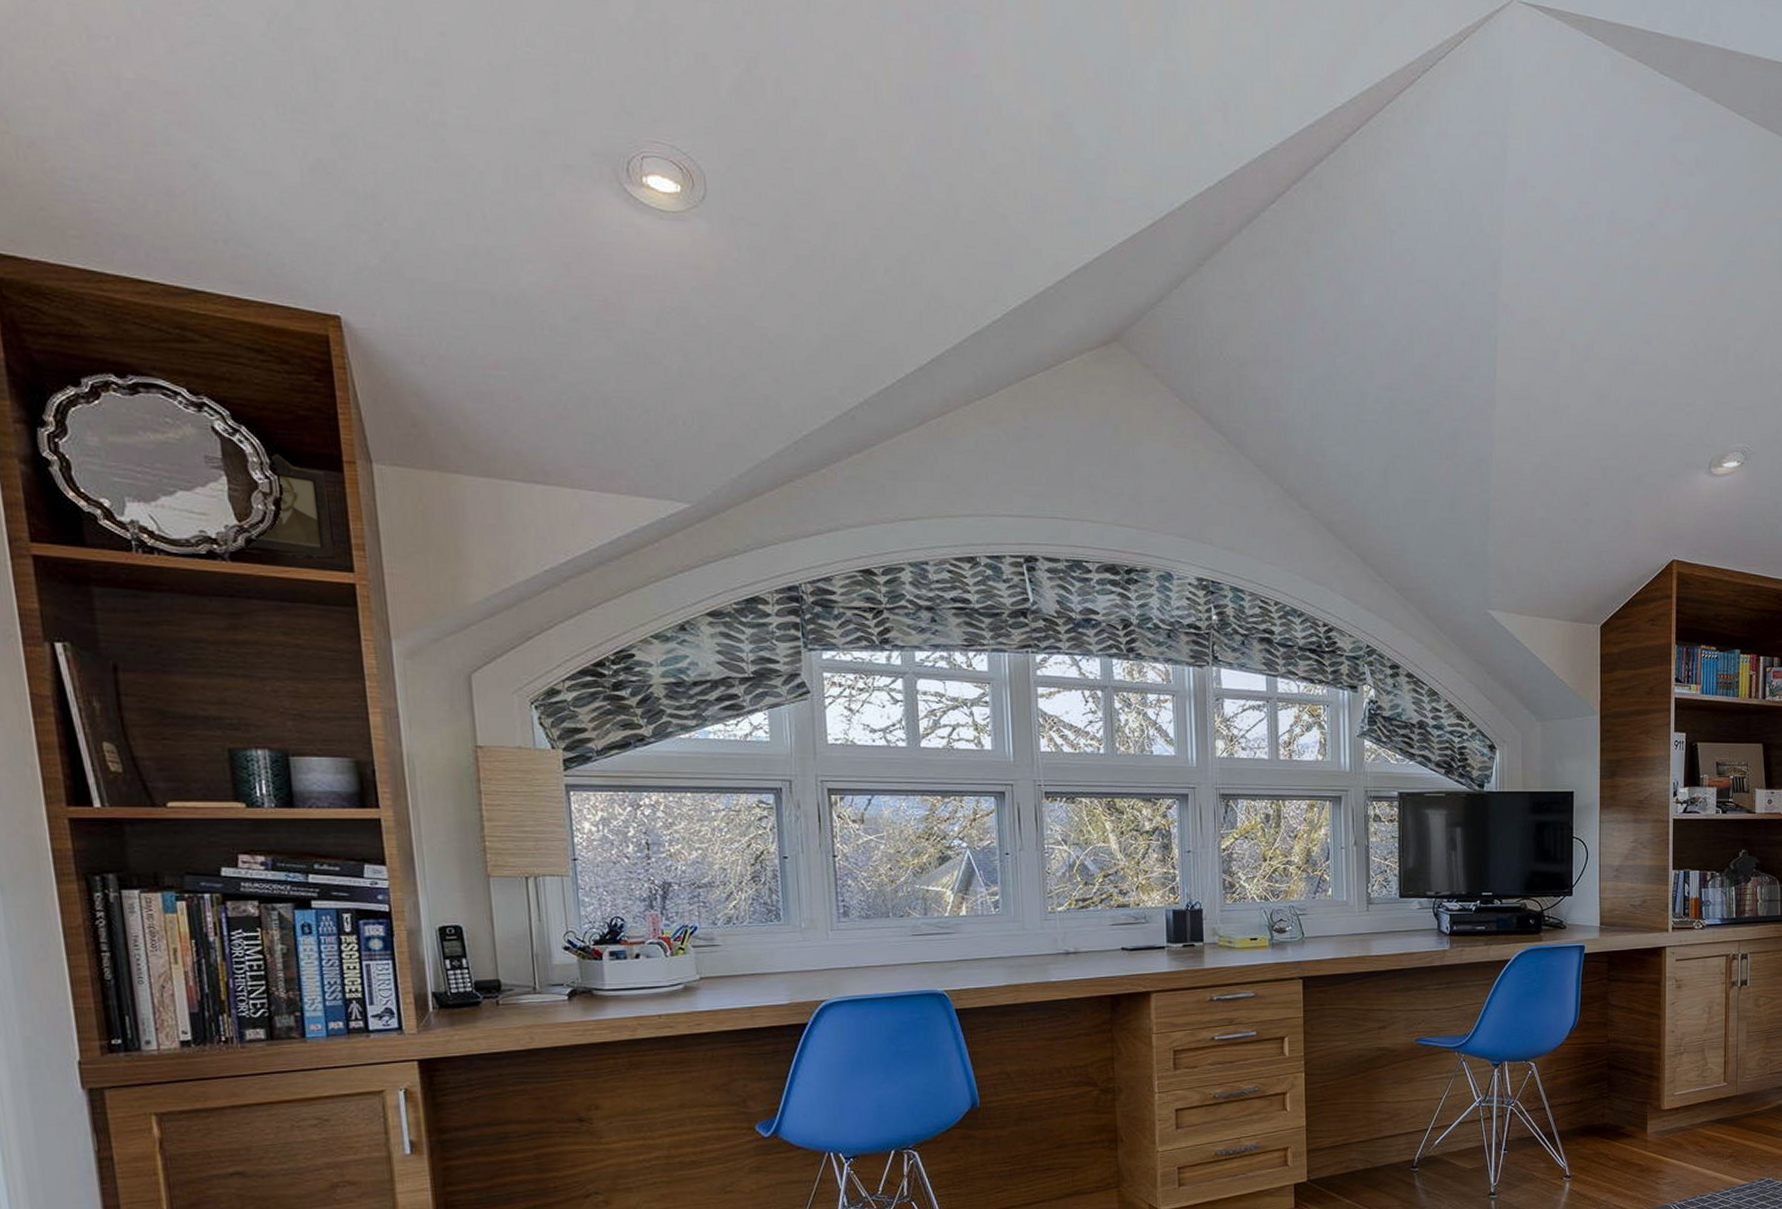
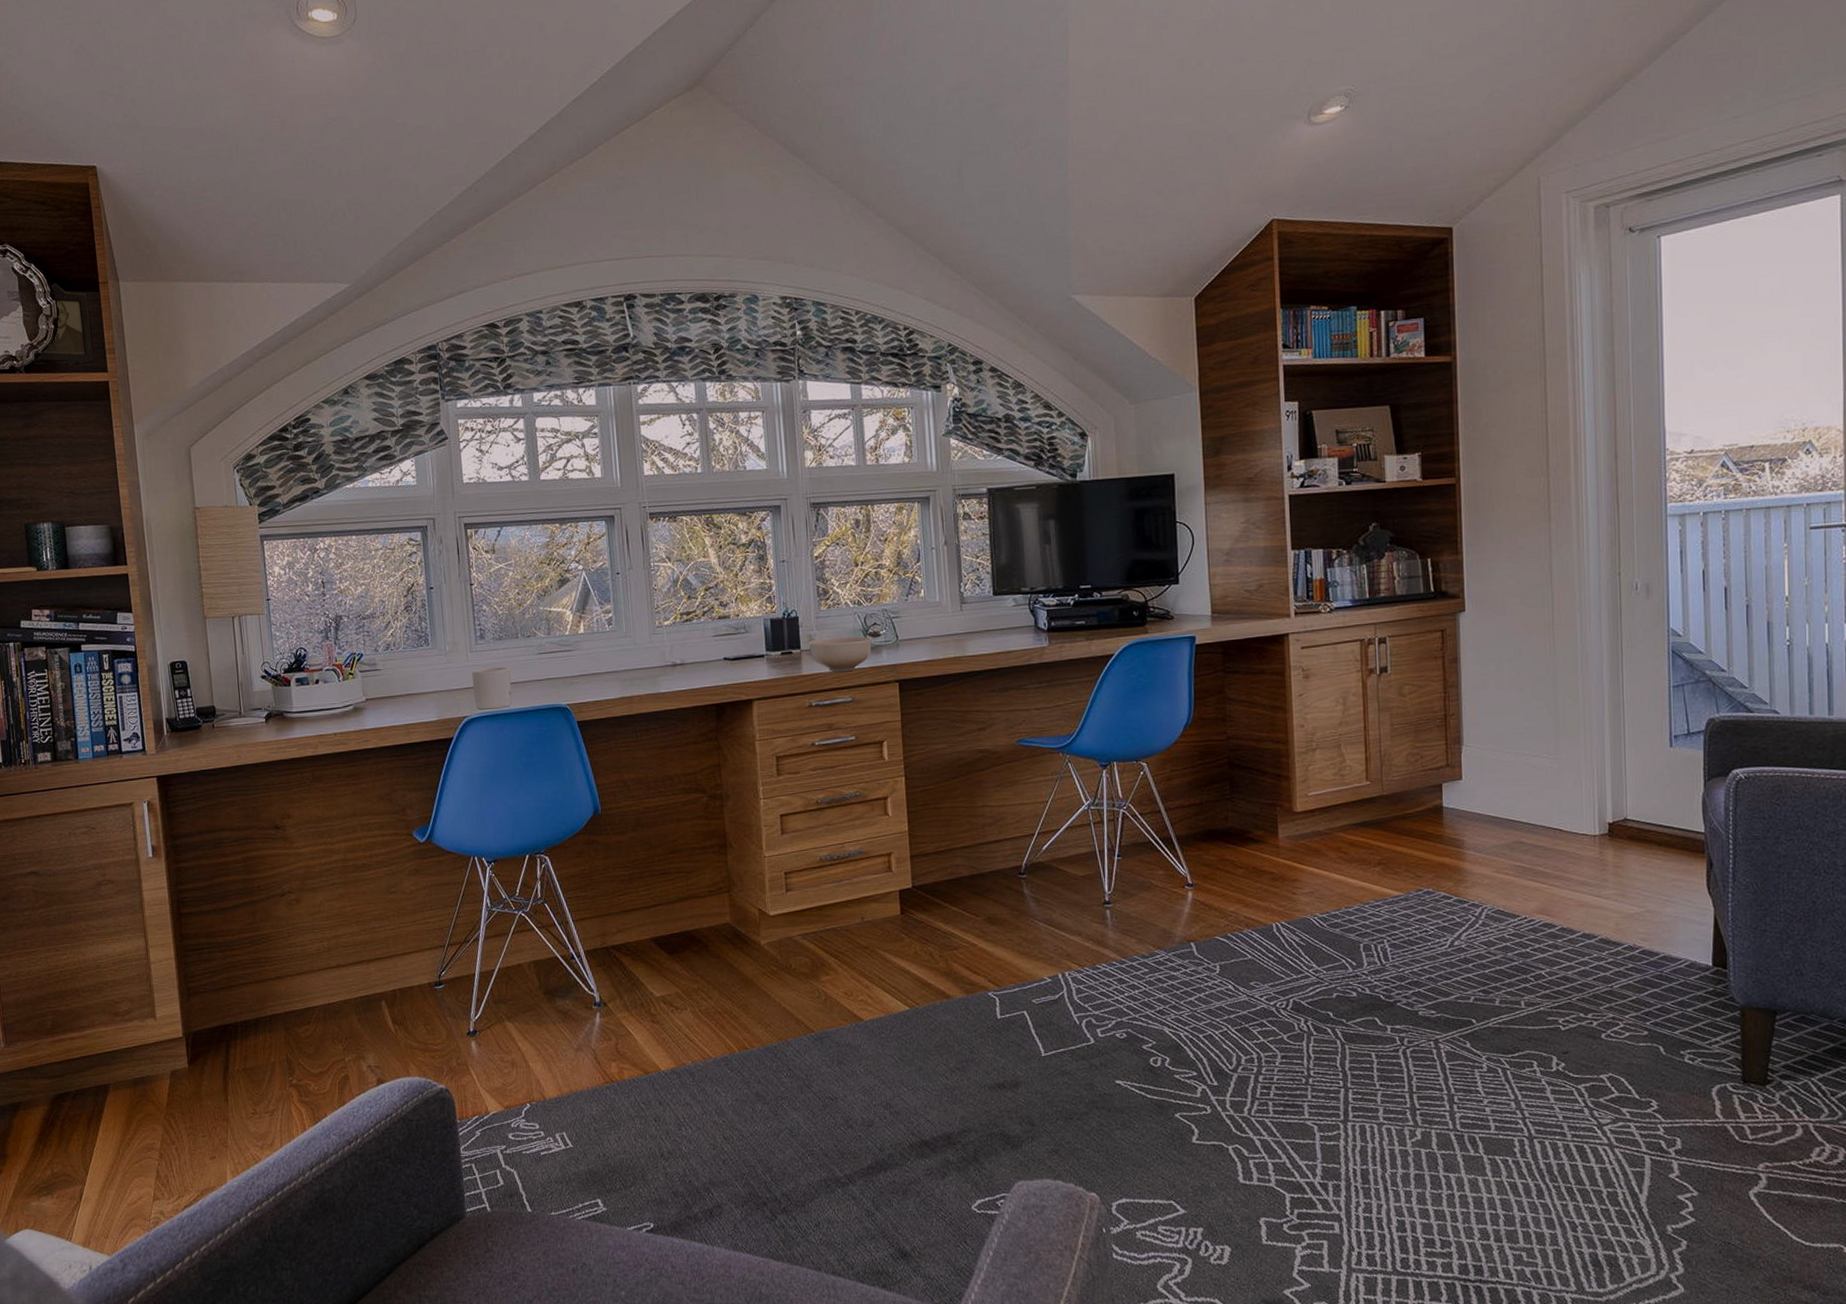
mug: none [832,947,880,994] -> present [471,666,512,710]
bowl: none [1213,932,1277,967] -> present [809,636,872,673]

